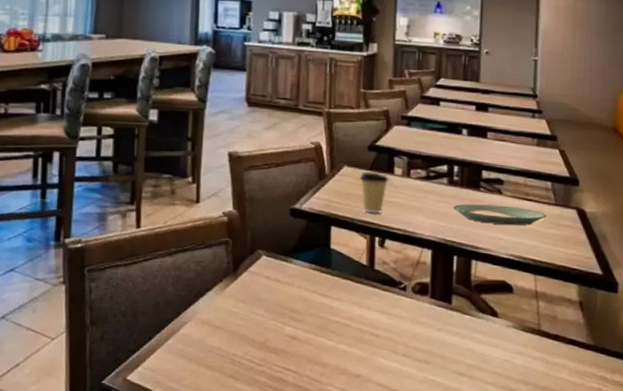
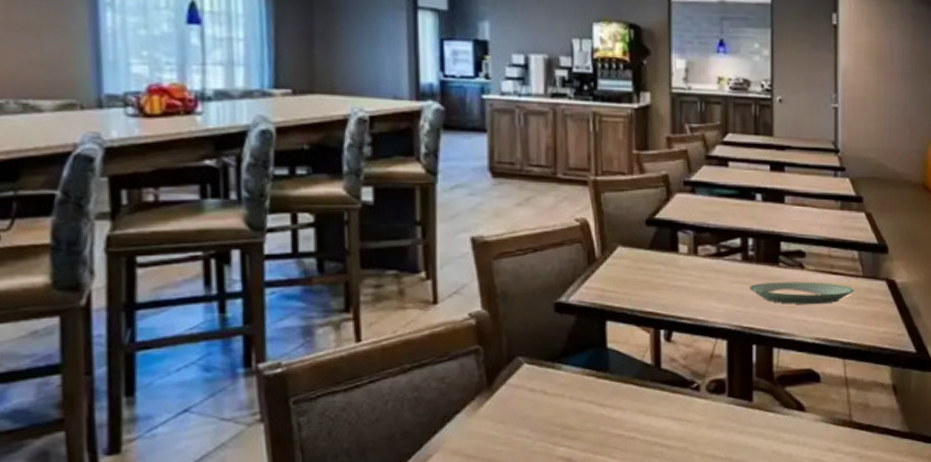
coffee cup: present [359,172,389,213] -> none [637,251,673,301]

